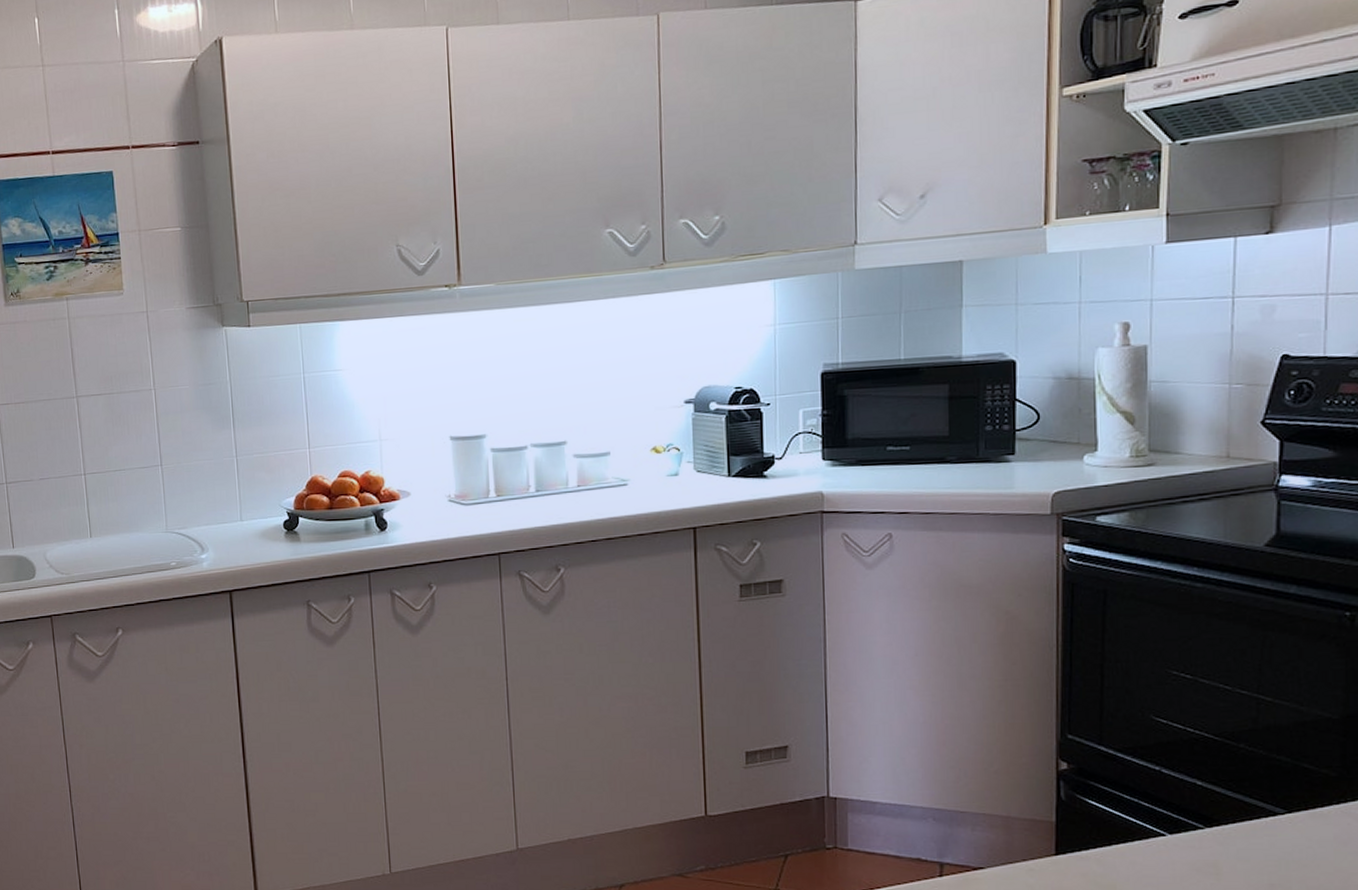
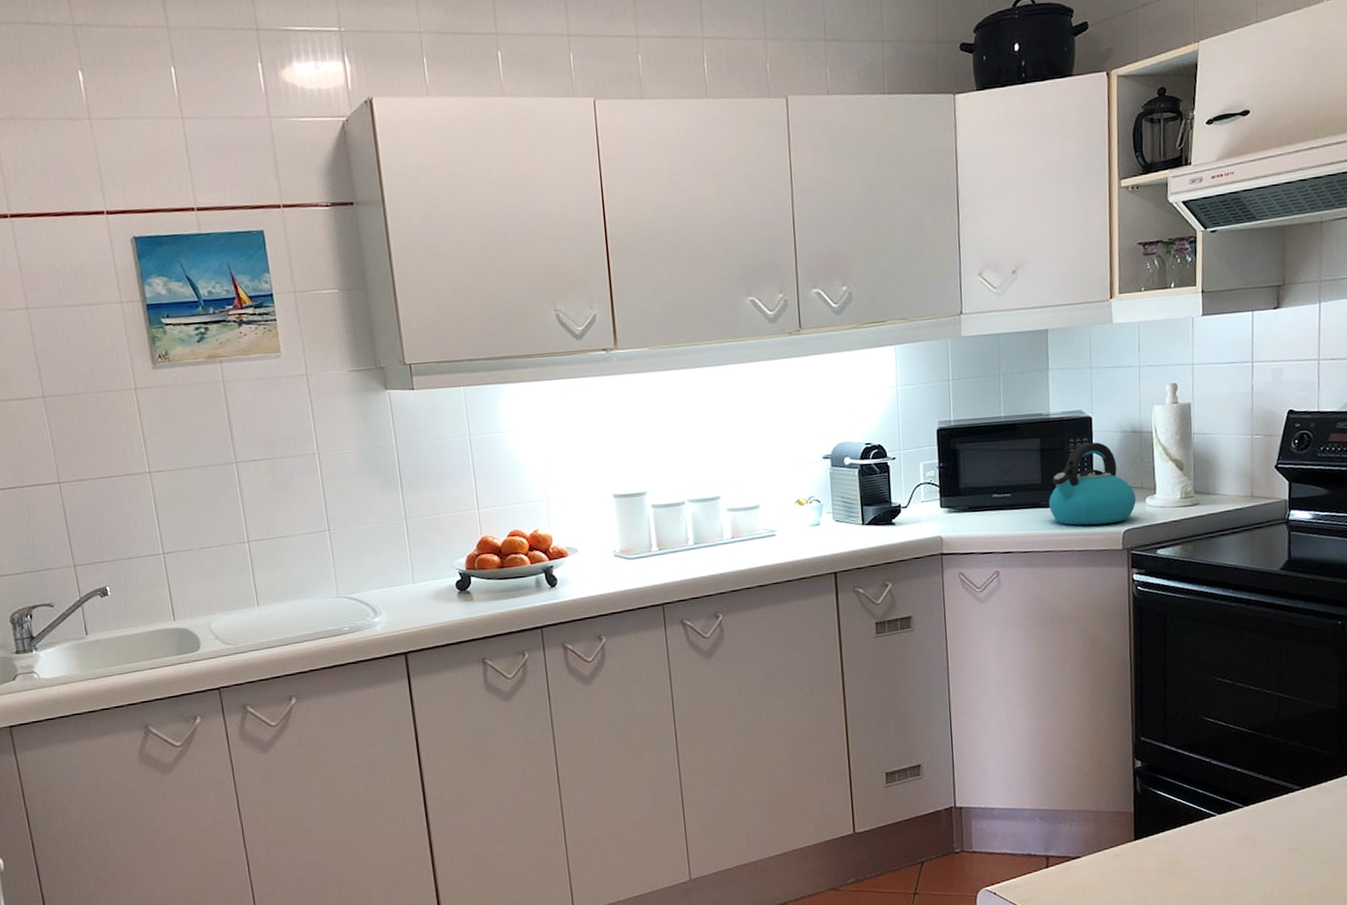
kettle: none [958,390,1070,485] -> present [1049,442,1136,526]

